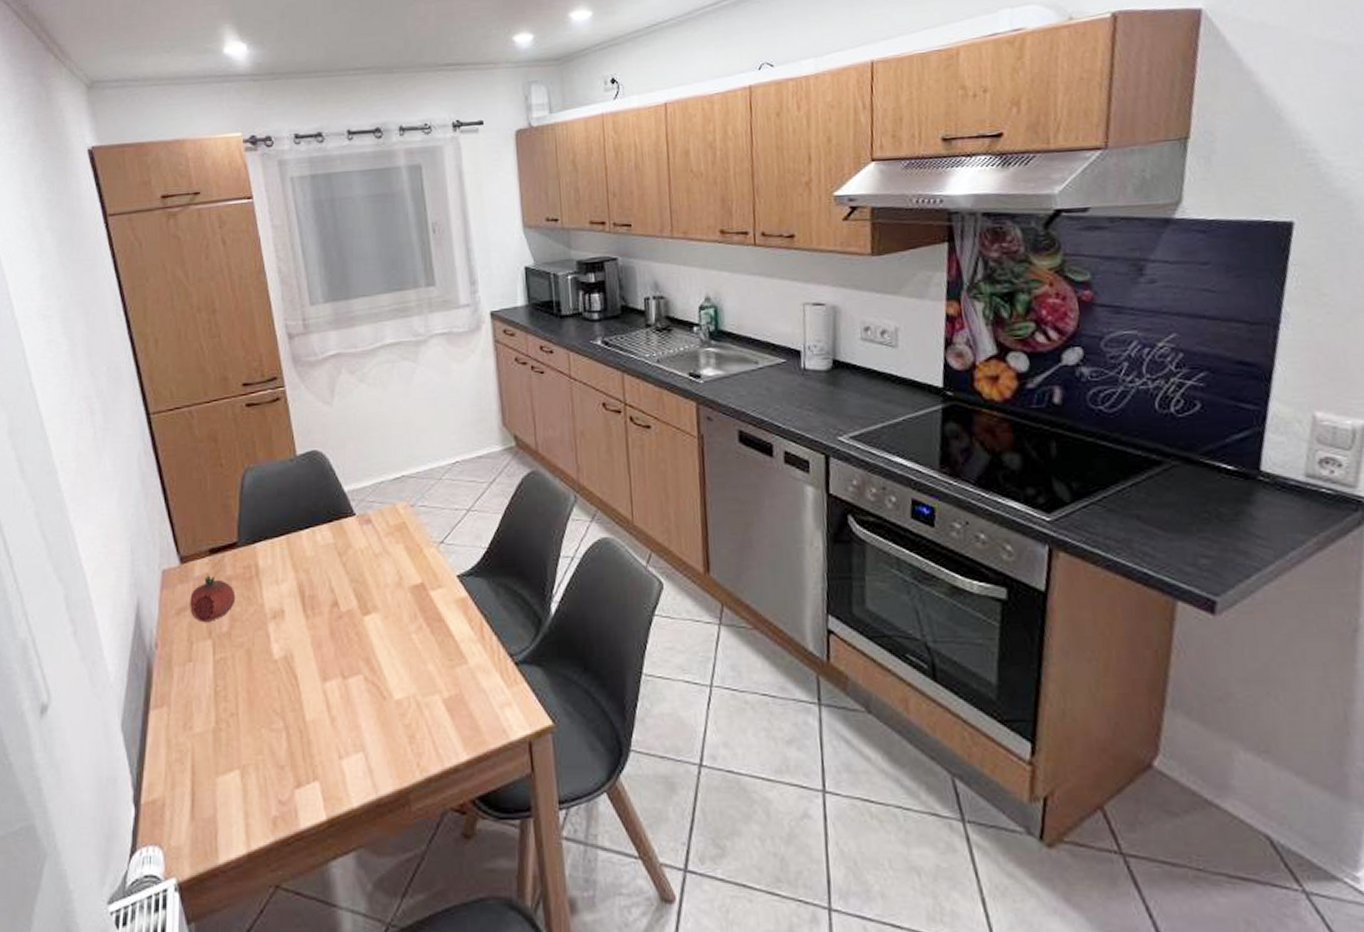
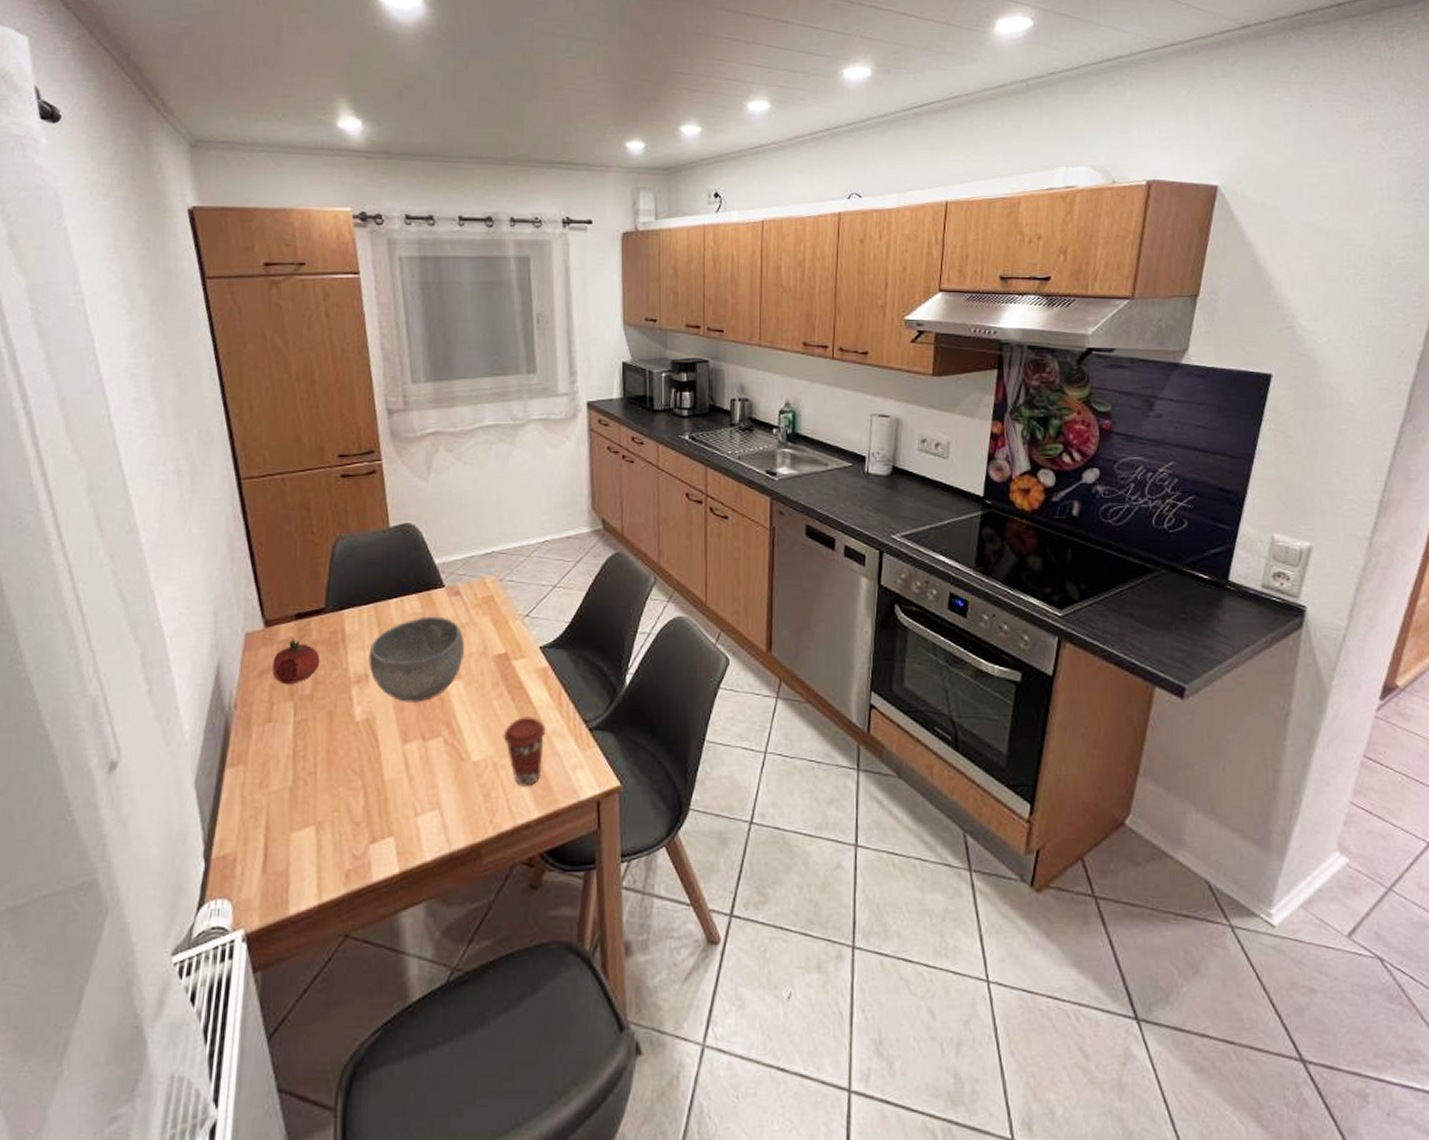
bowl: none [283,546,379,638] -> present [368,616,464,702]
coffee cup: none [425,651,469,726] -> present [503,716,546,786]

